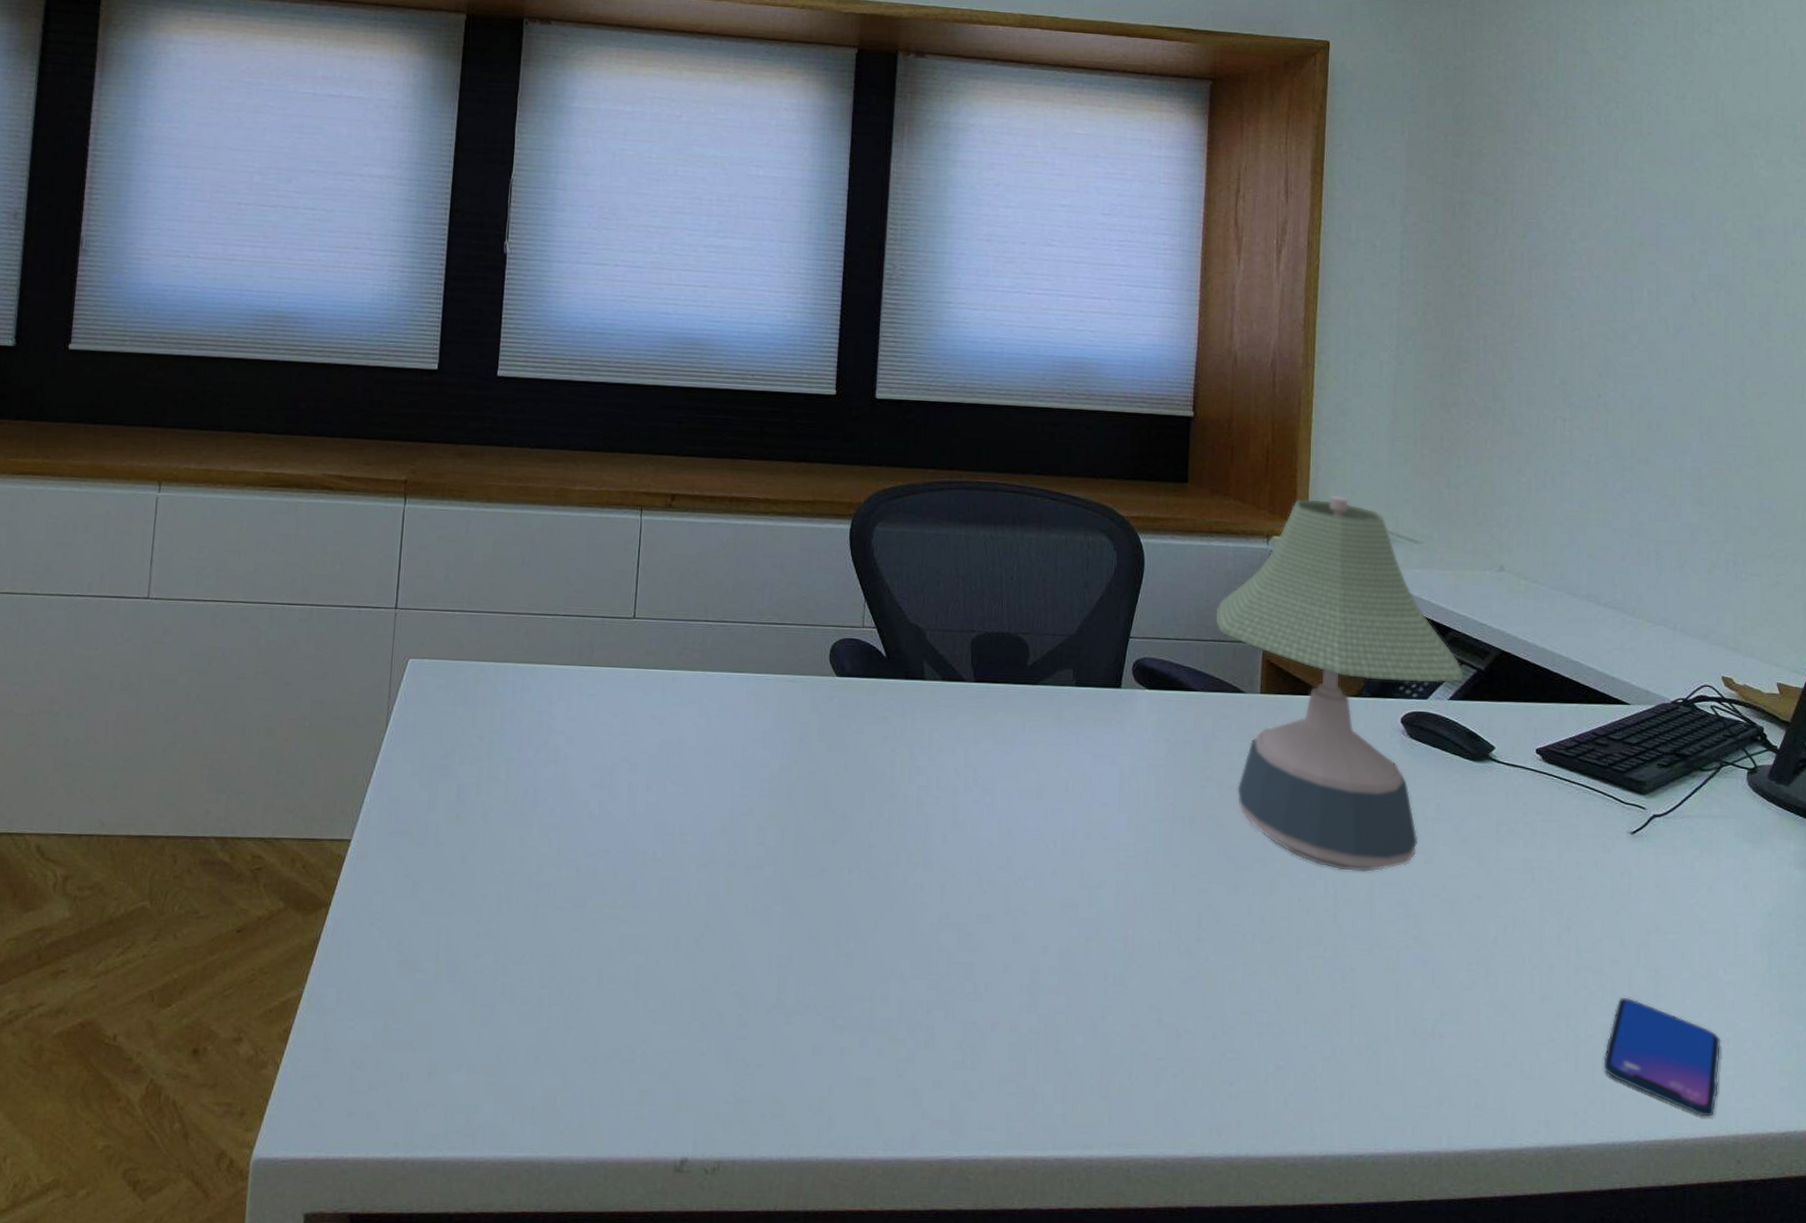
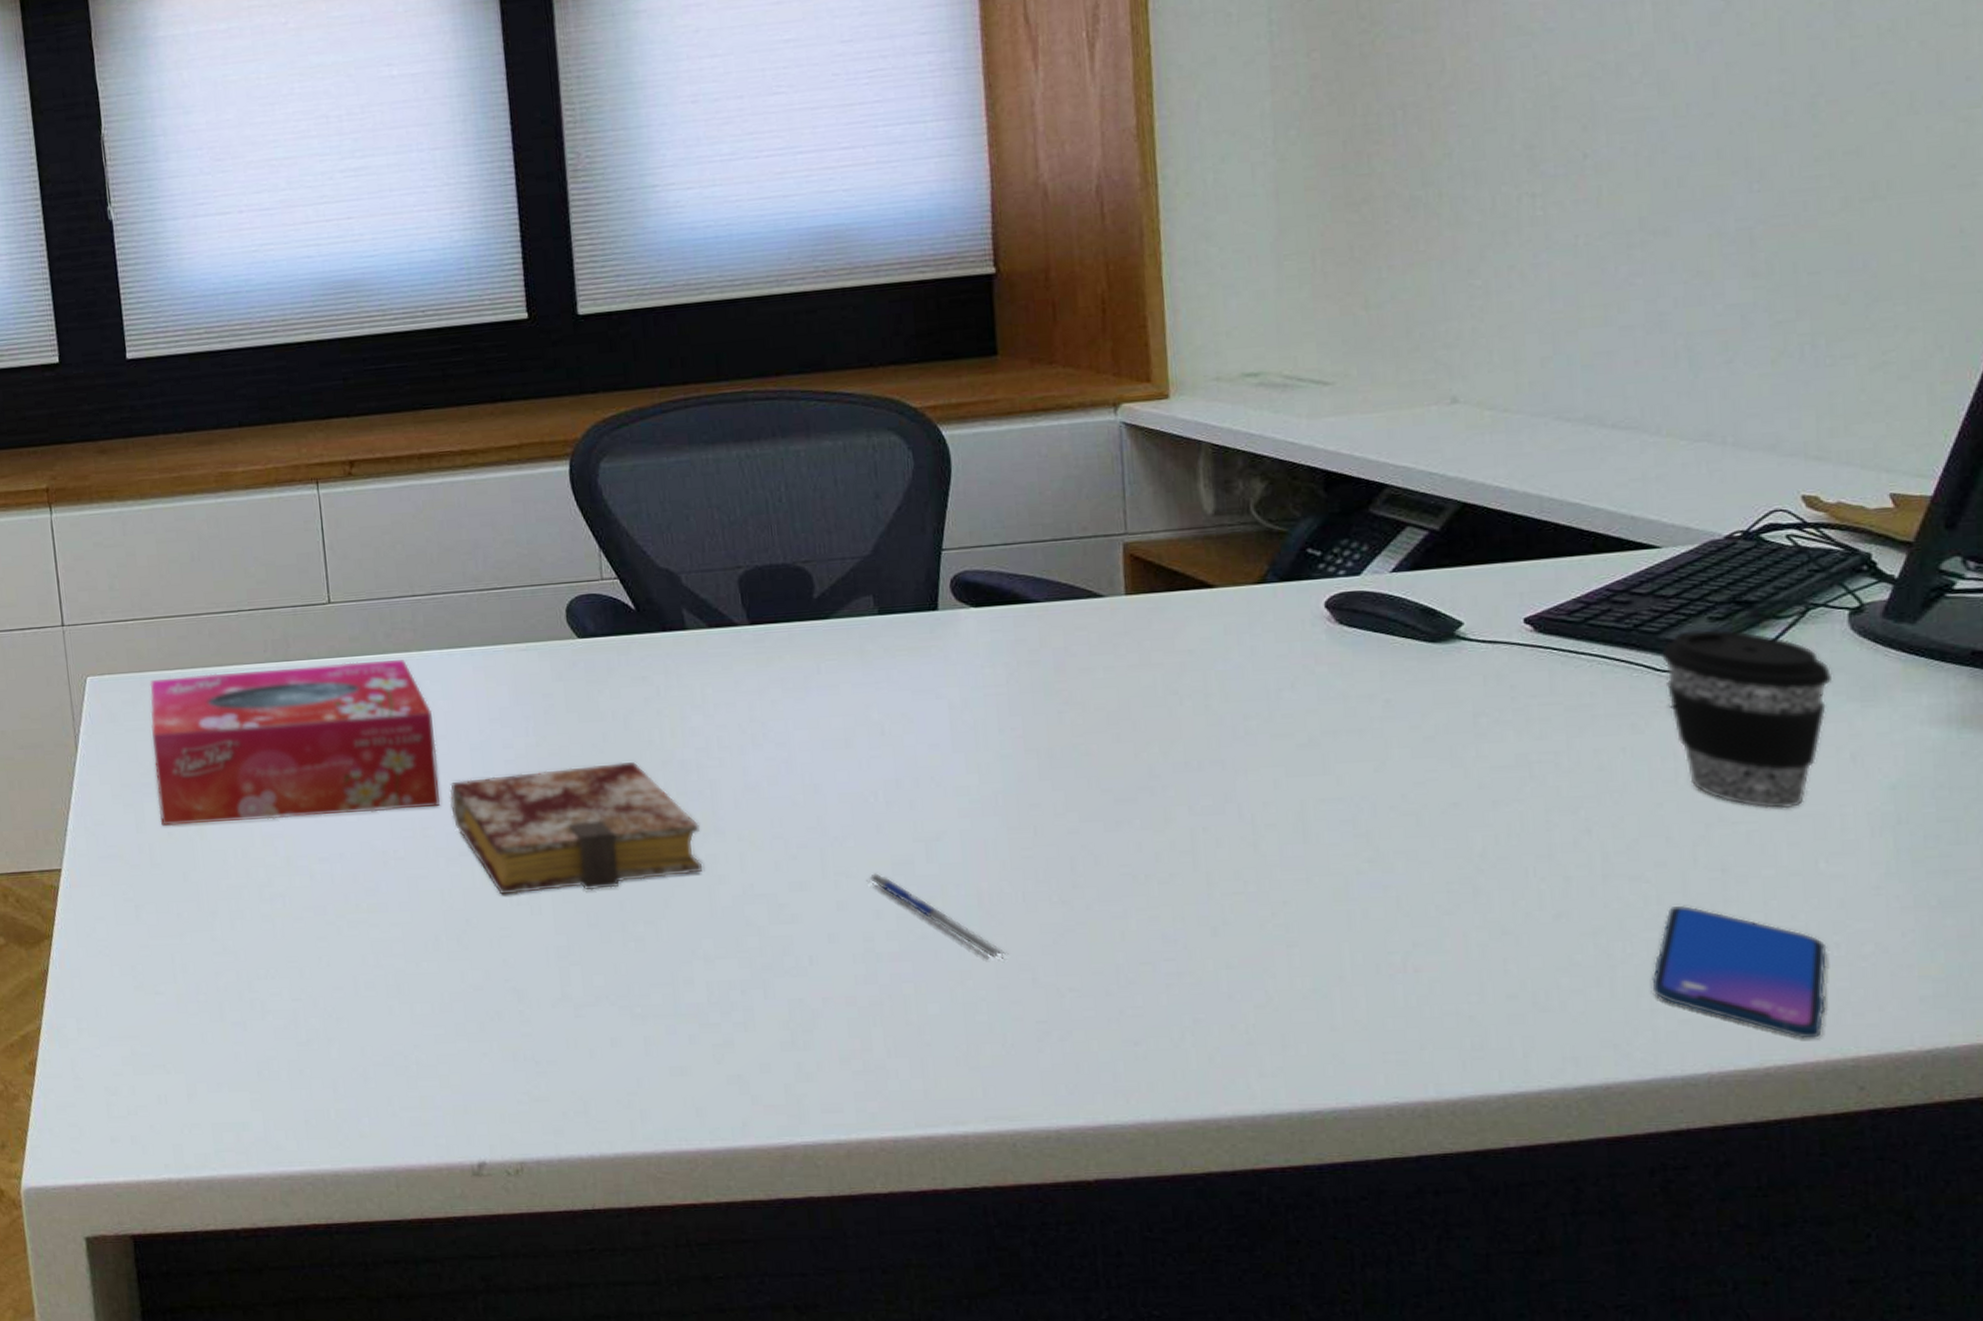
tissue box: none [451,668,707,815] -> present [149,660,441,826]
book: none [708,791,912,906] -> present [449,762,702,895]
pen: none [1039,913,1142,999] -> present [866,873,1009,959]
desk lamp: present [1216,495,1464,872] -> none [1053,340,1410,791]
coffee cup: none [1626,773,1735,925] -> present [1662,629,1833,809]

